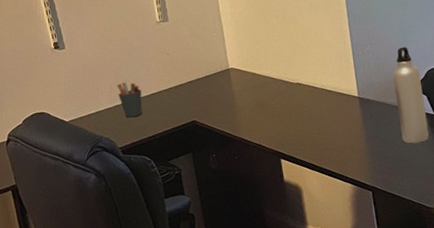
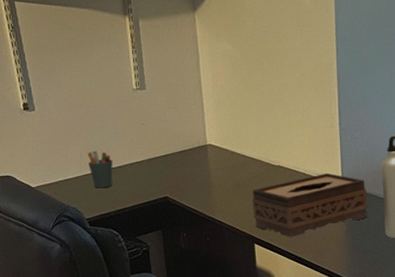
tissue box: none [275,86,384,151] -> present [252,172,368,238]

